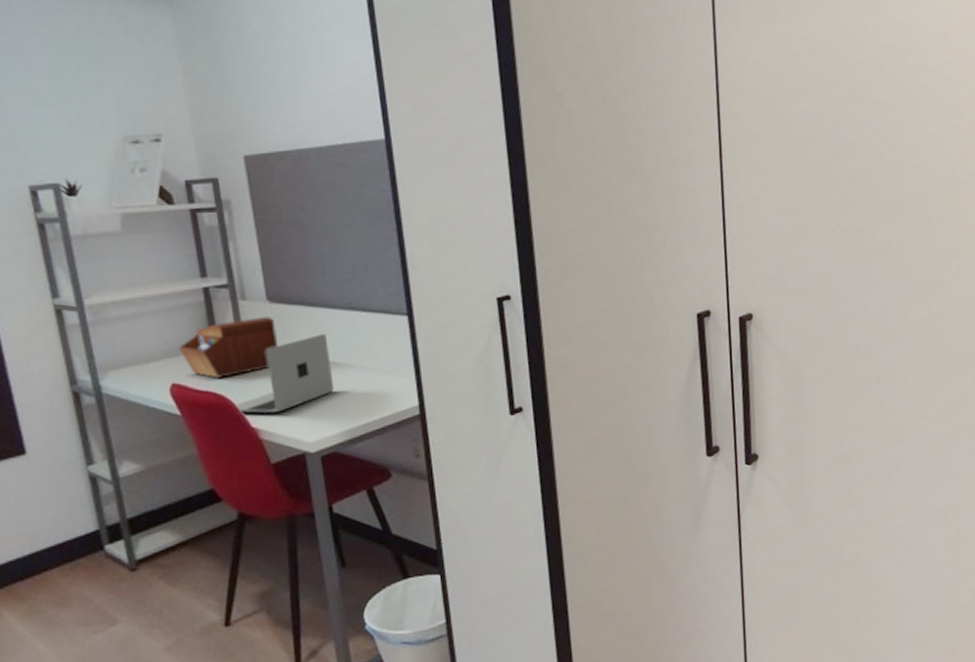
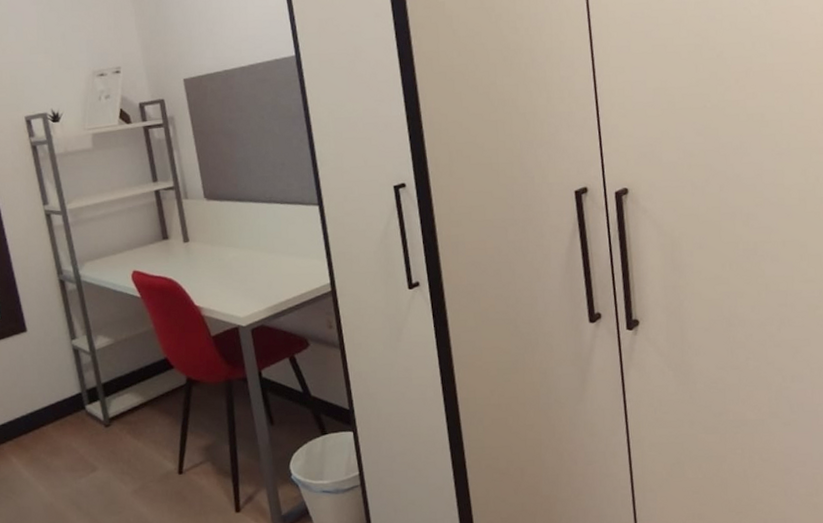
sewing box: present [178,317,279,378] -> none [137,212,215,265]
laptop: present [236,333,335,413] -> none [182,224,261,294]

